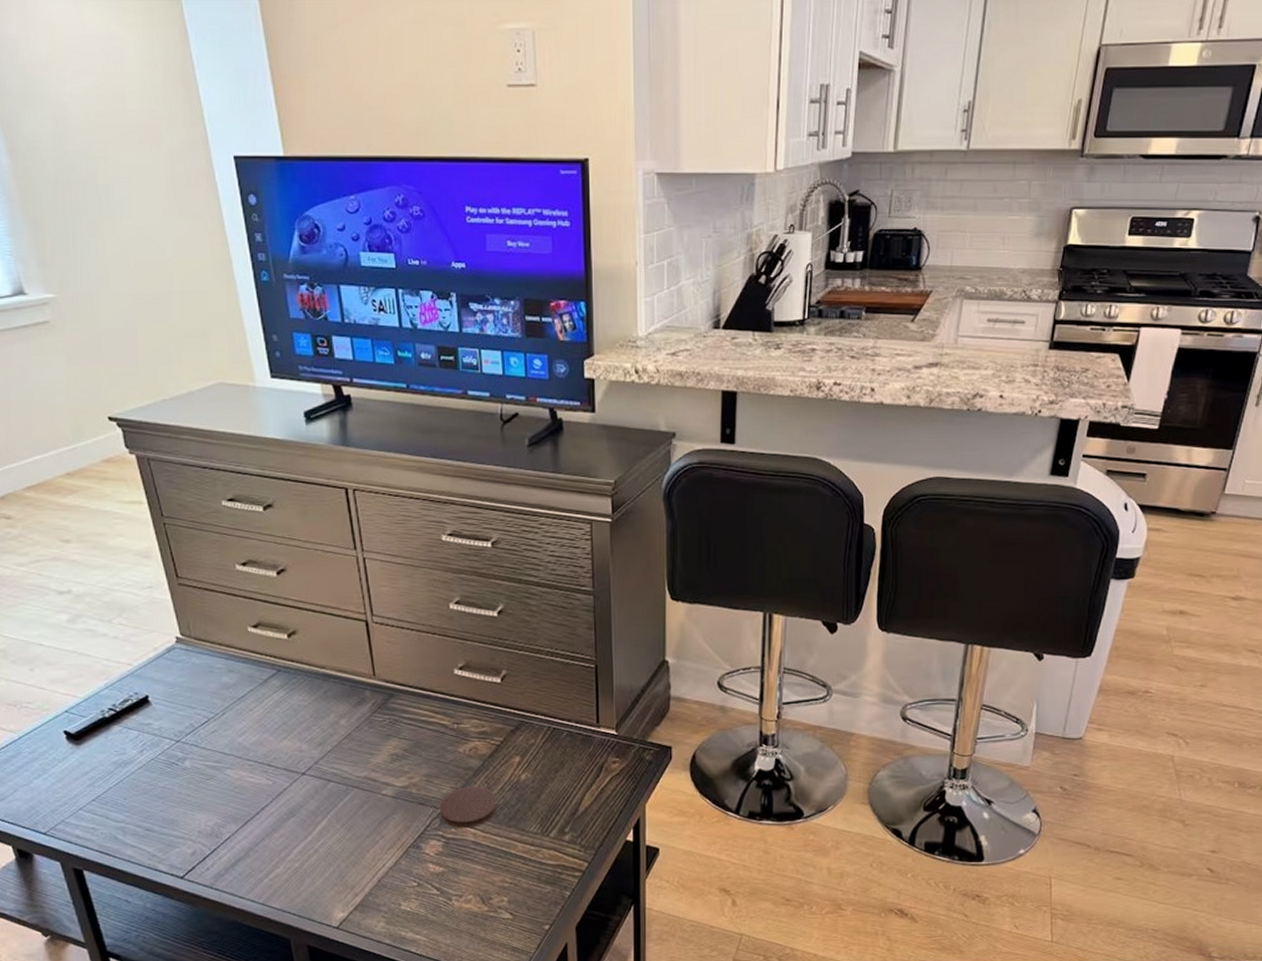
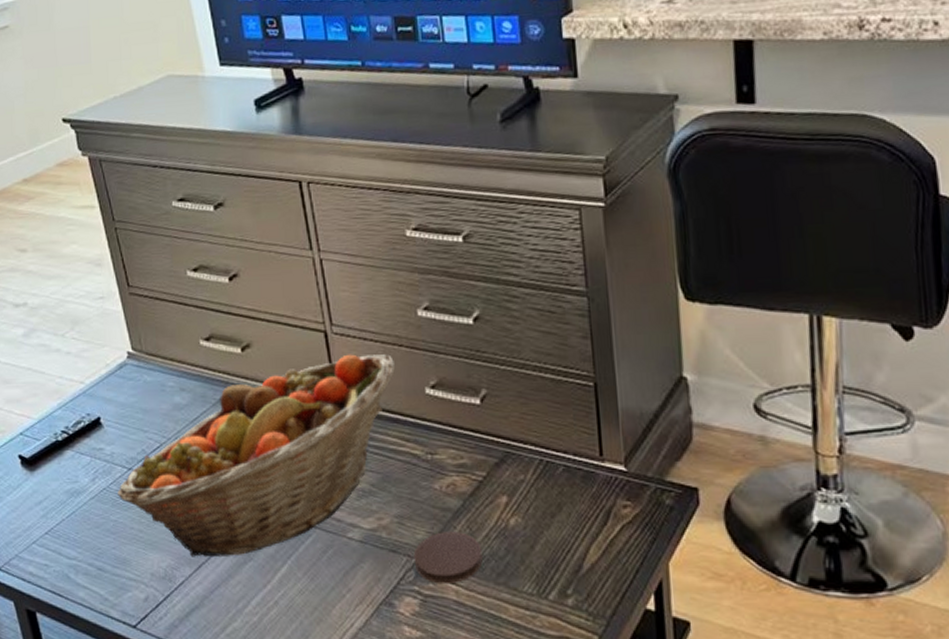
fruit basket: none [166,640,429,816] -> present [117,354,396,557]

